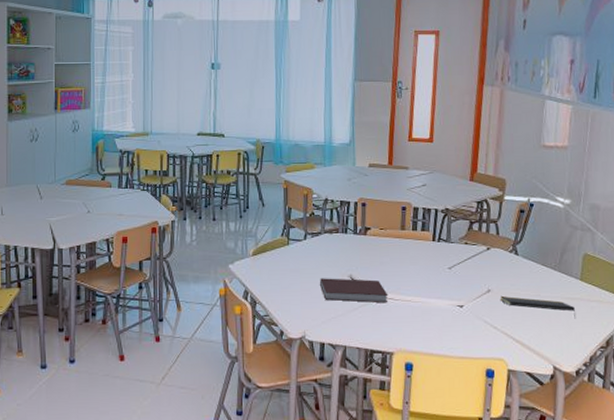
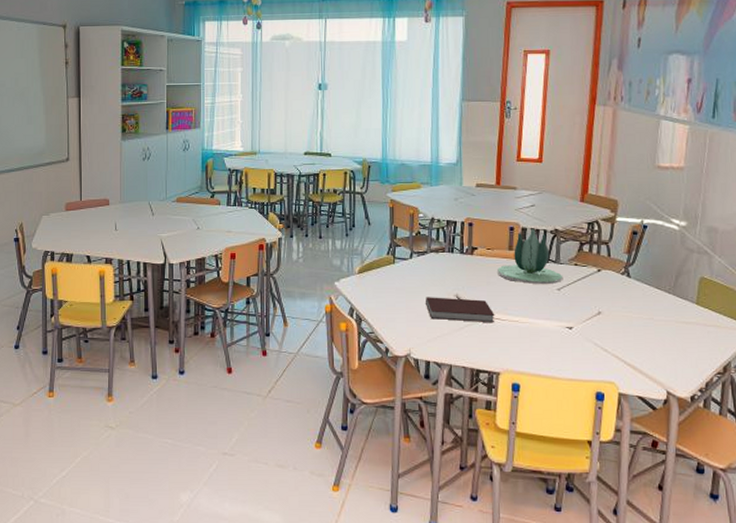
succulent plant: none [390,207,453,264] -> present [498,228,562,285]
notepad: present [500,296,575,319] -> none [611,319,691,344]

